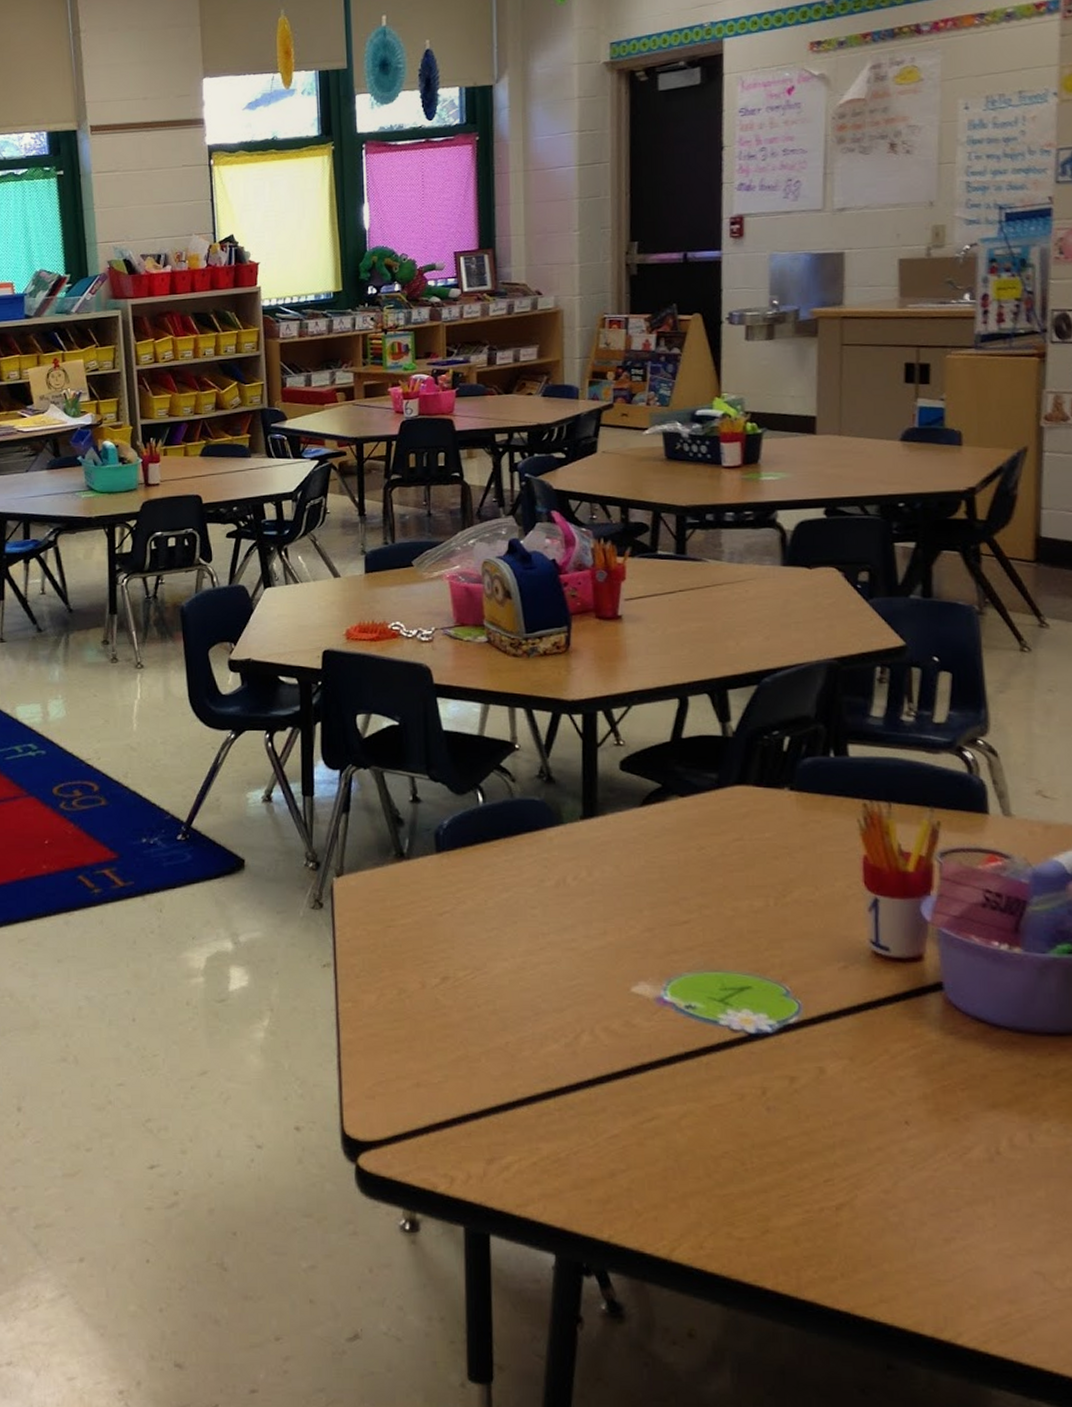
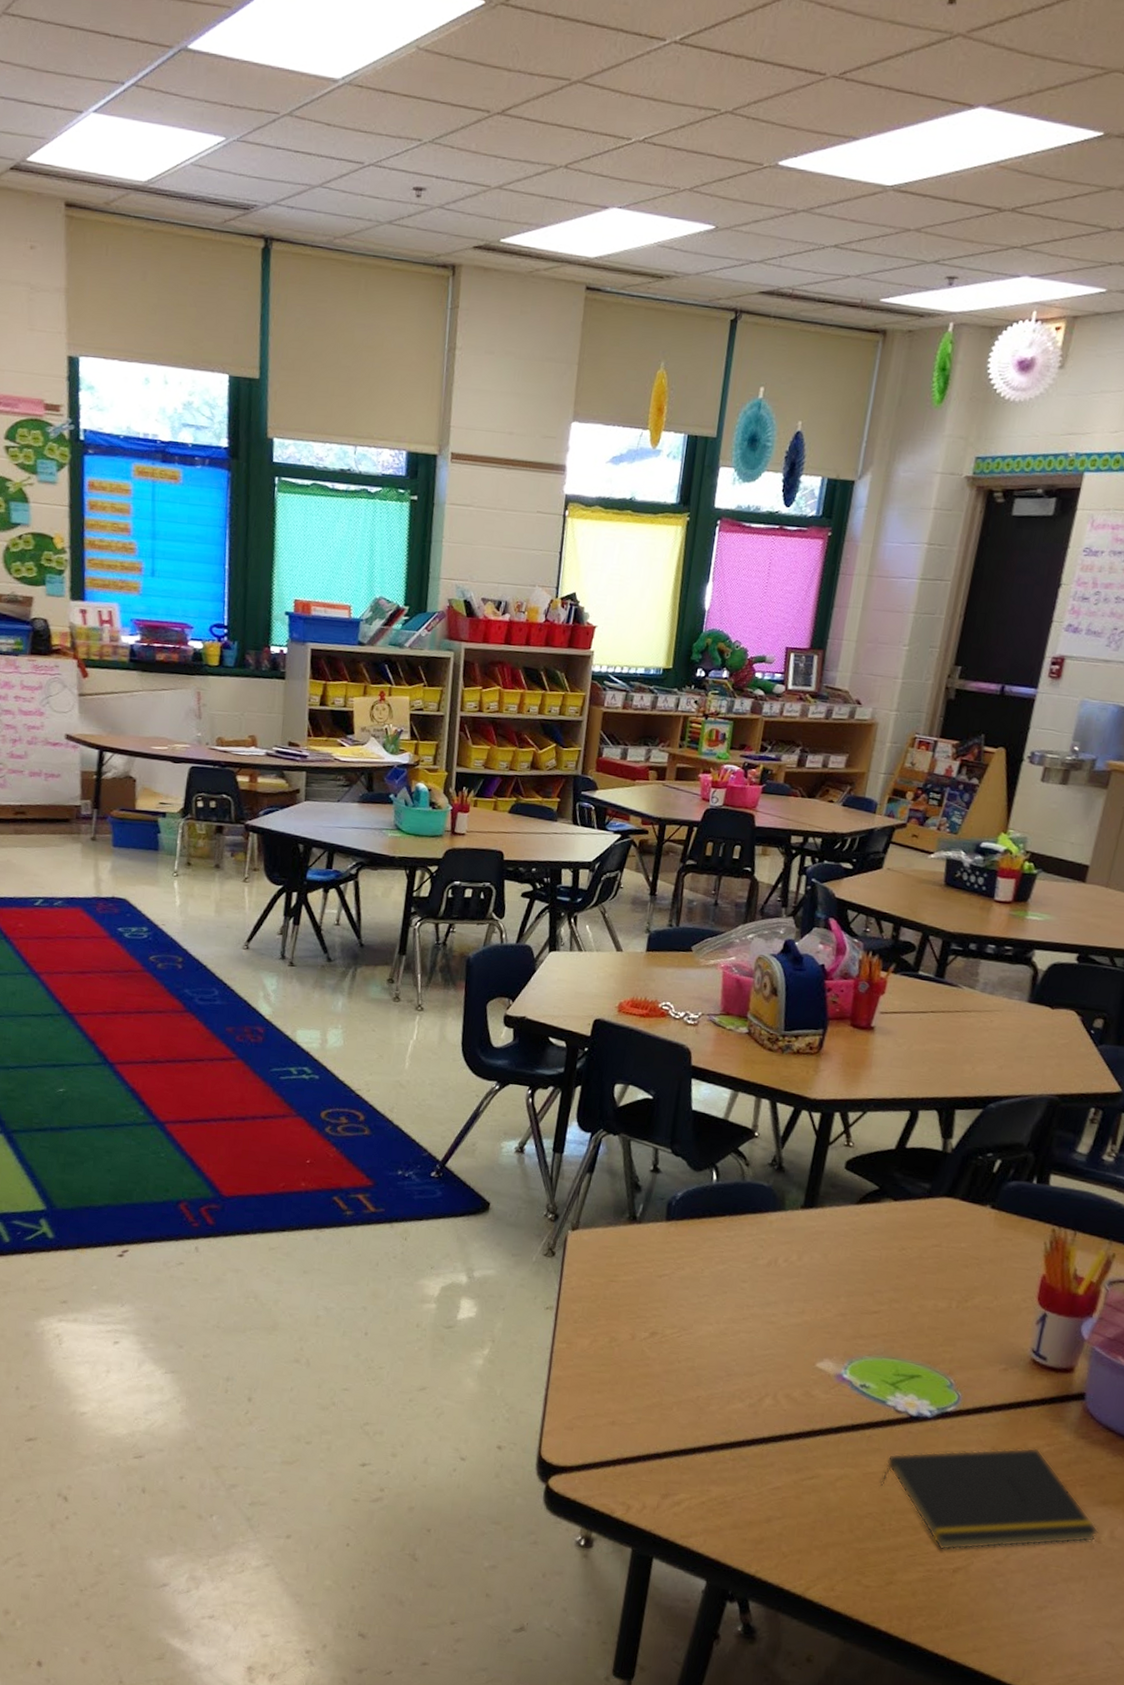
notepad: none [730,1052,995,1185] -> present [879,1447,1099,1551]

